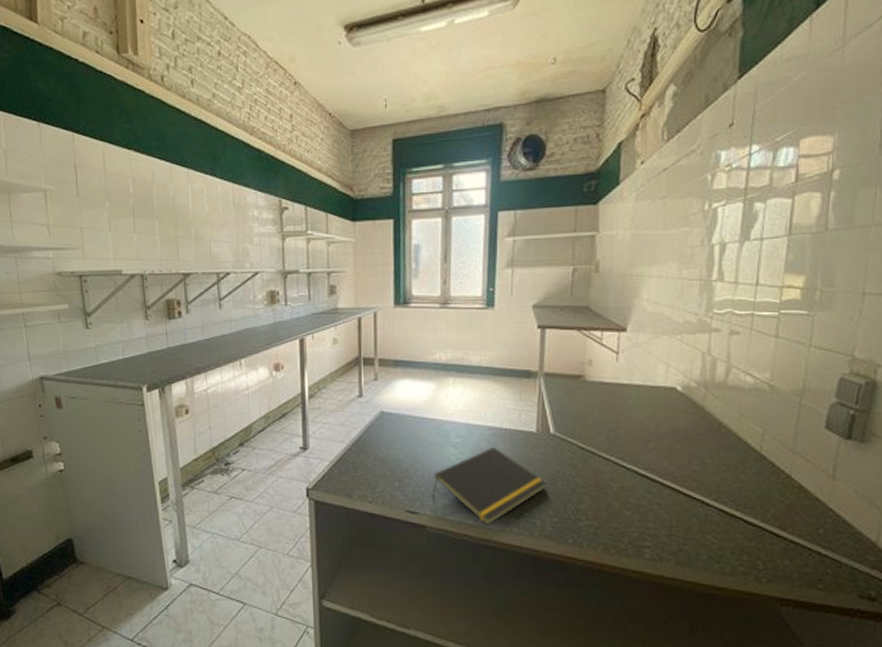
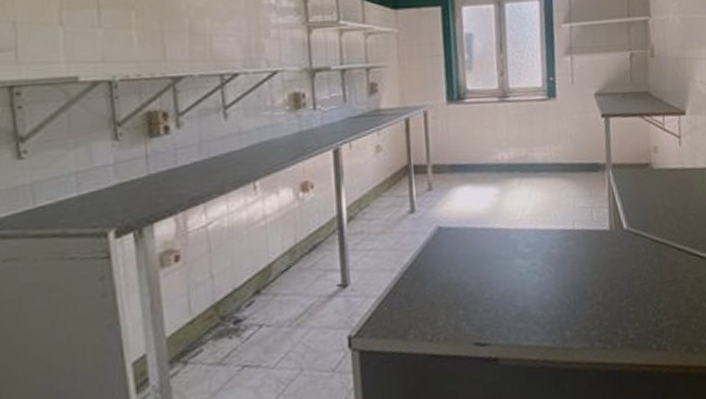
notepad: present [433,446,547,526] -> none [503,252,625,345]

